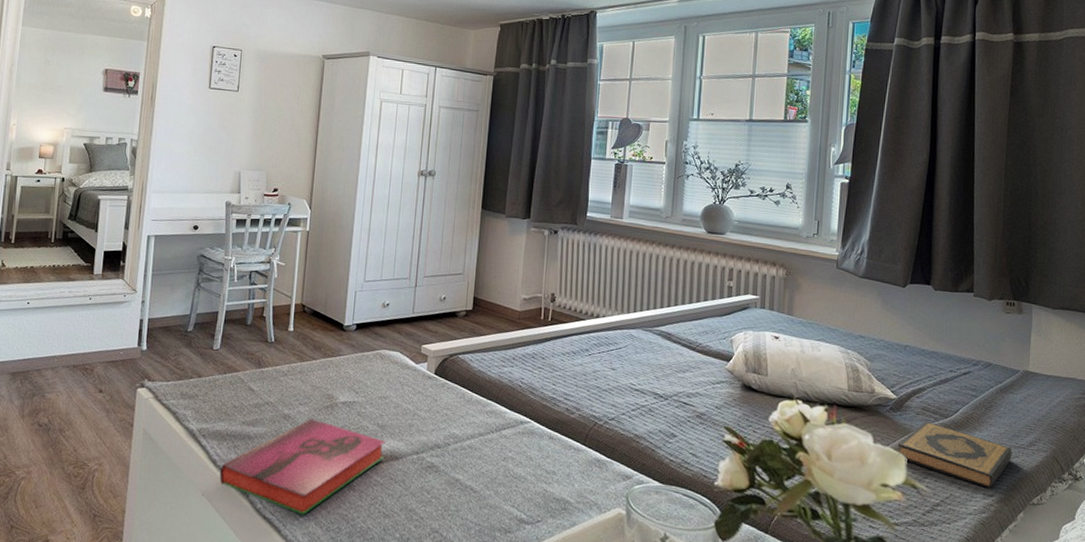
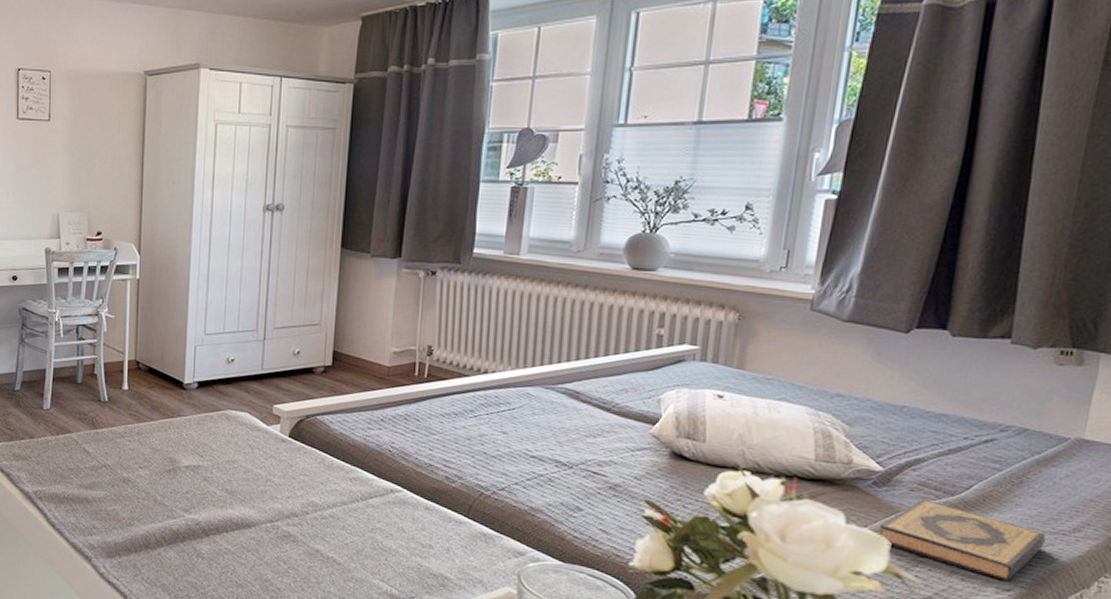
hardback book: present [219,418,386,515] -> none [60,482,236,581]

